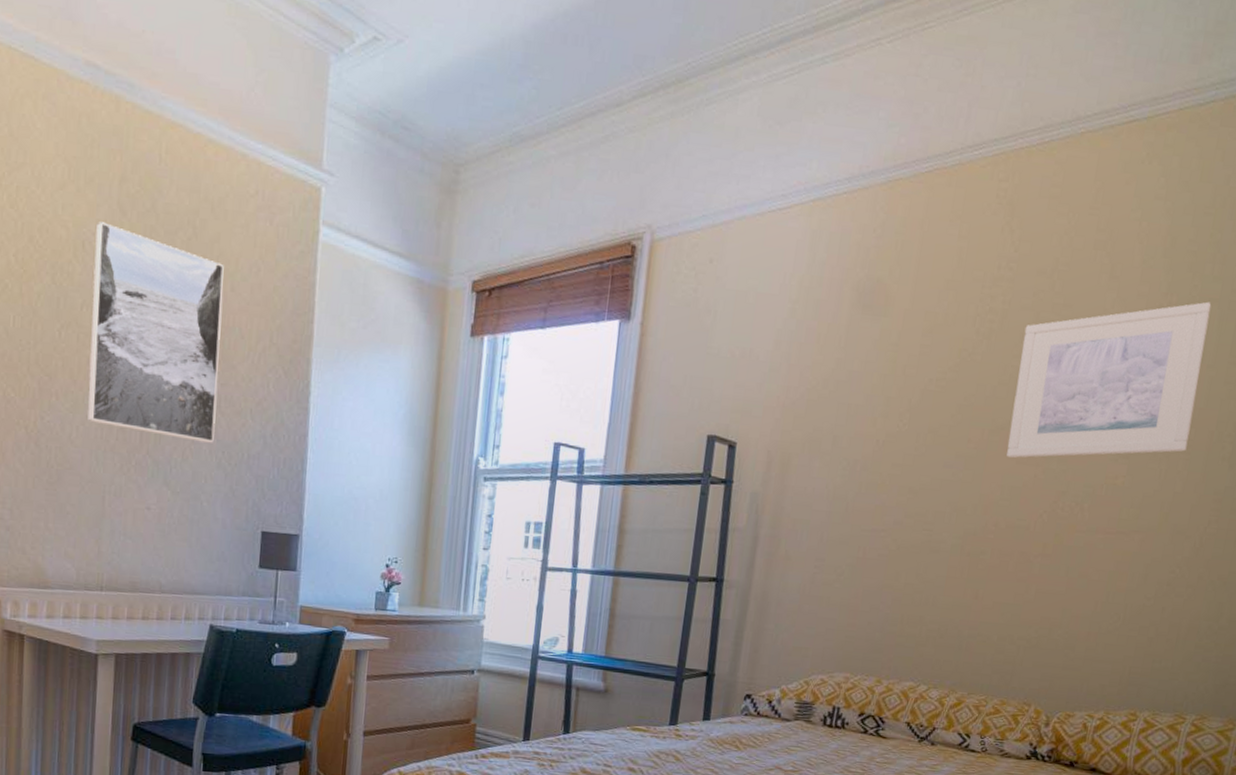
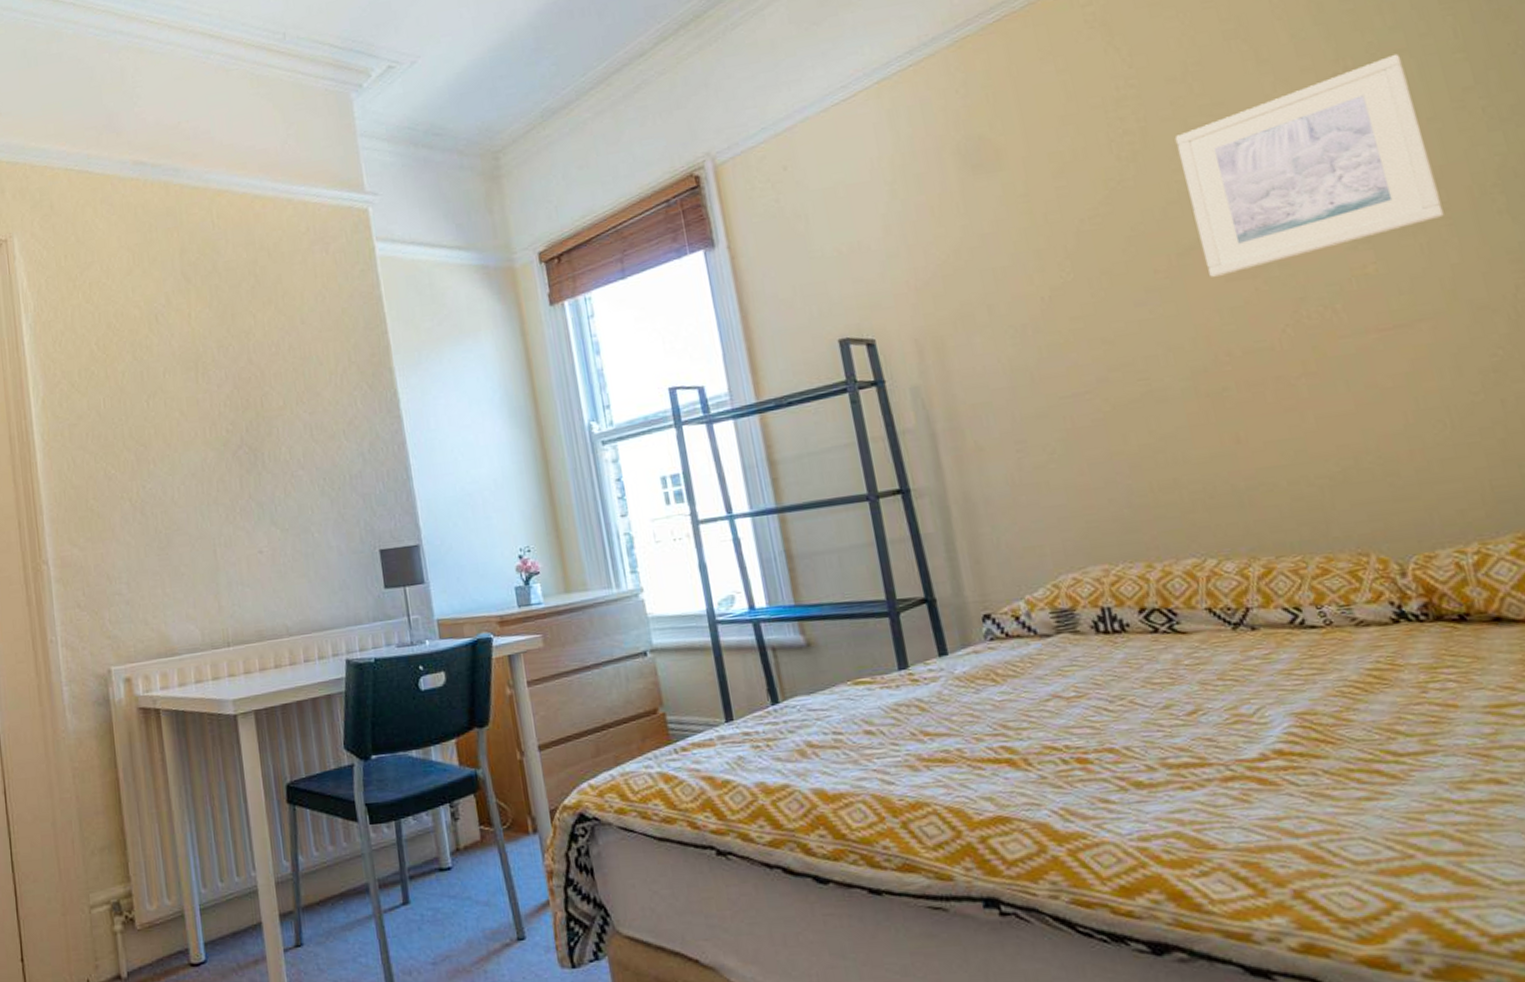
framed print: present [88,222,224,443] -> none [164,293,313,480]

